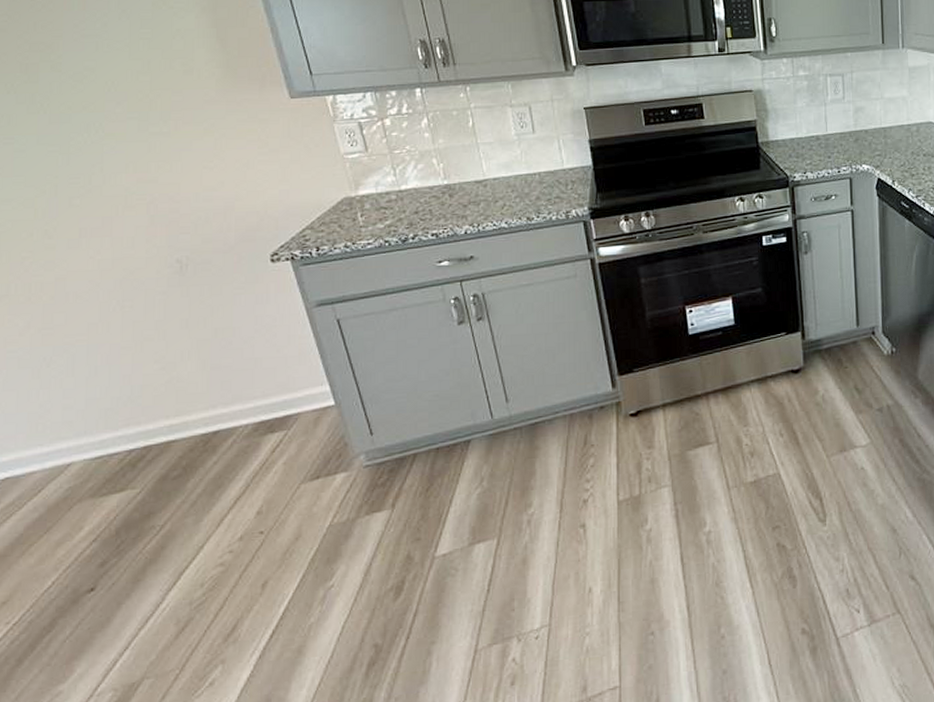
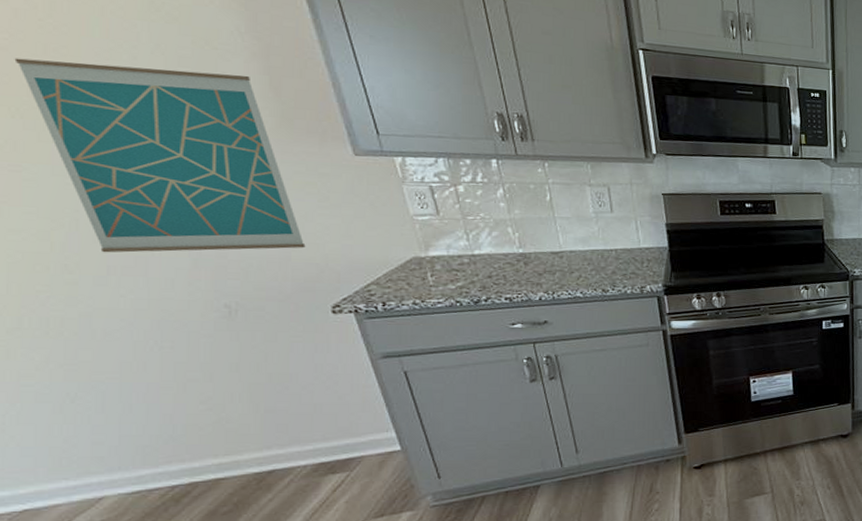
wall art: none [11,30,247,216] -> present [14,58,306,253]

